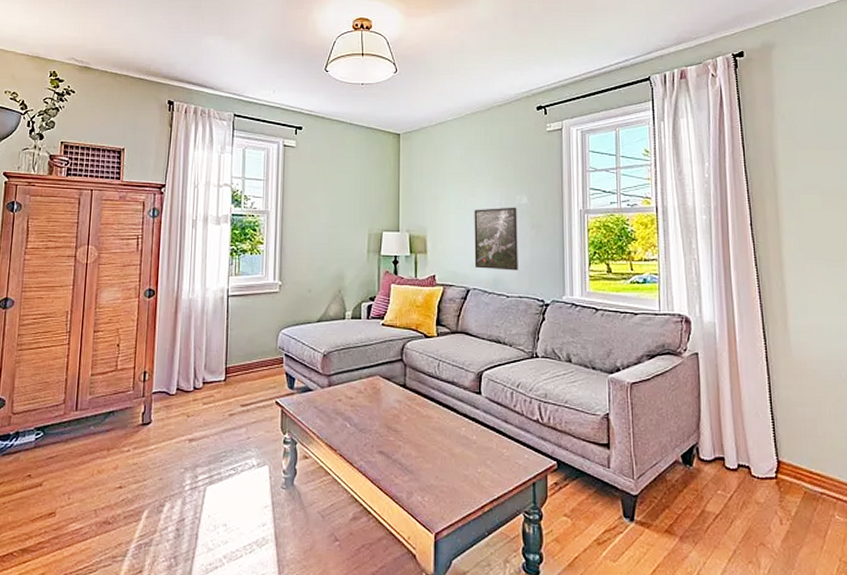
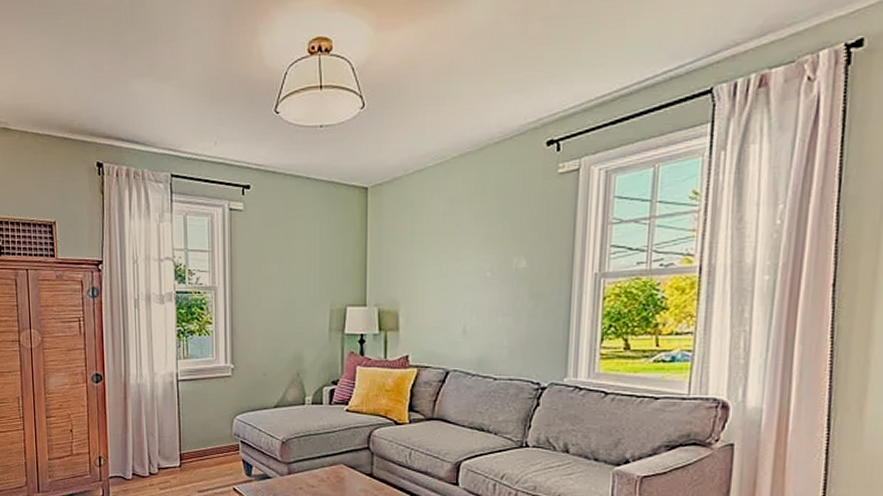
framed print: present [474,207,518,271] -> none [456,272,513,349]

